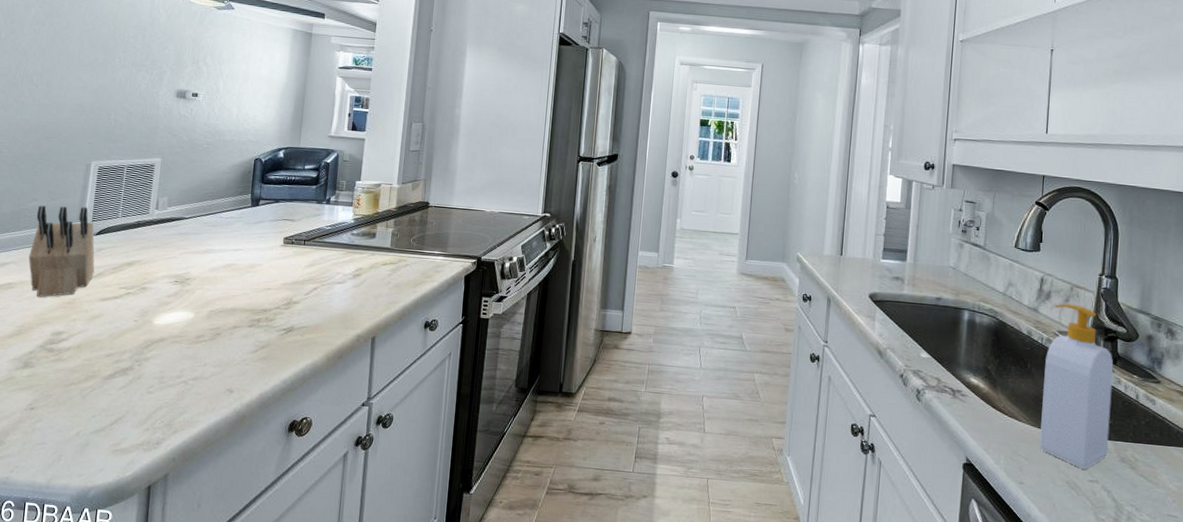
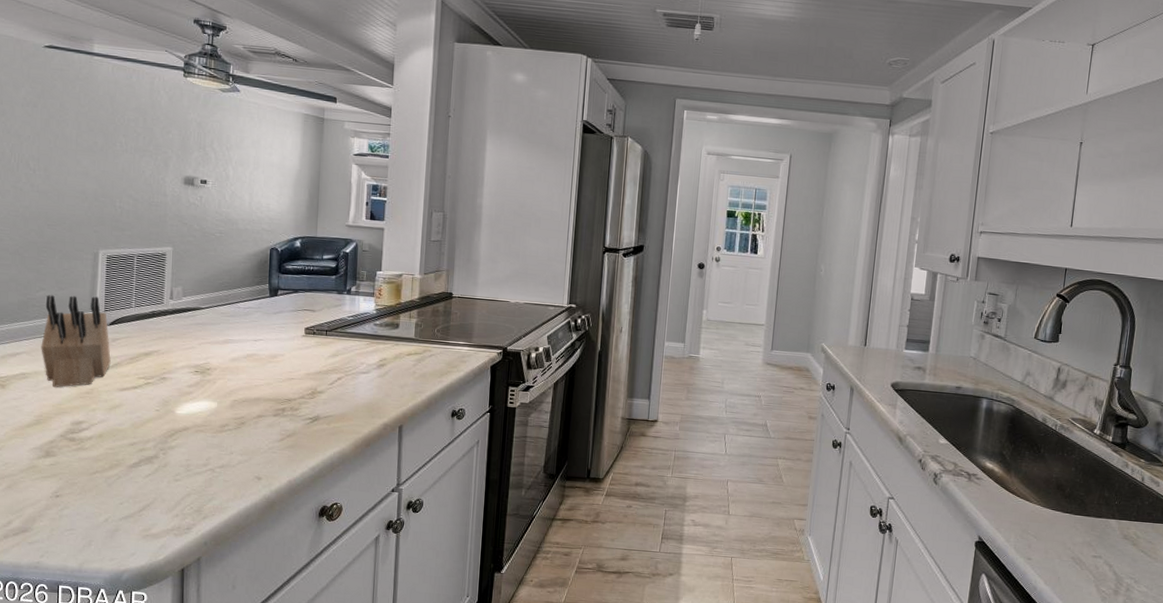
soap bottle: present [1039,303,1114,469] -> none [1048,392,1123,546]

